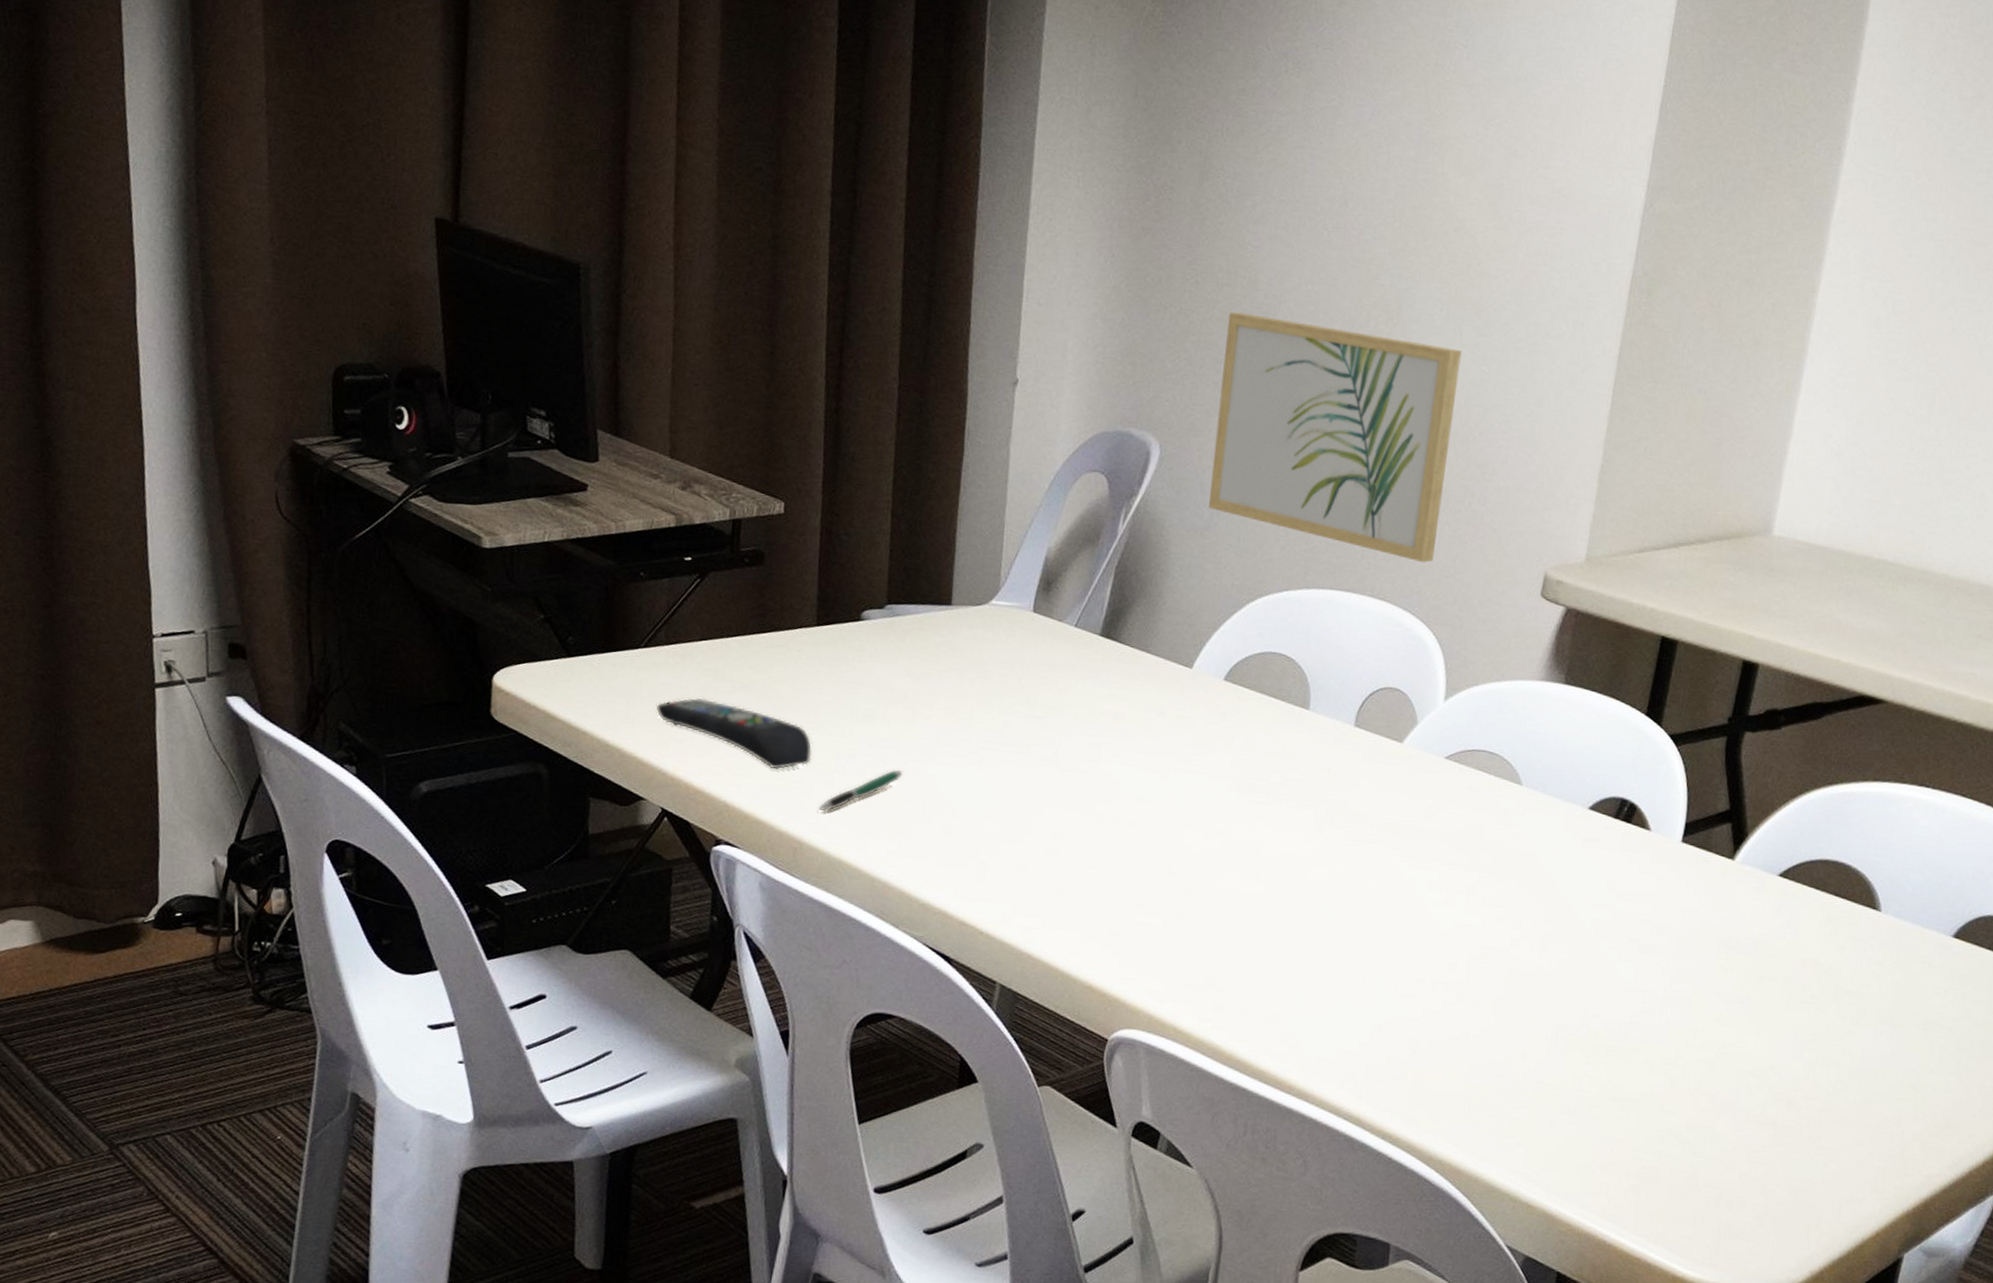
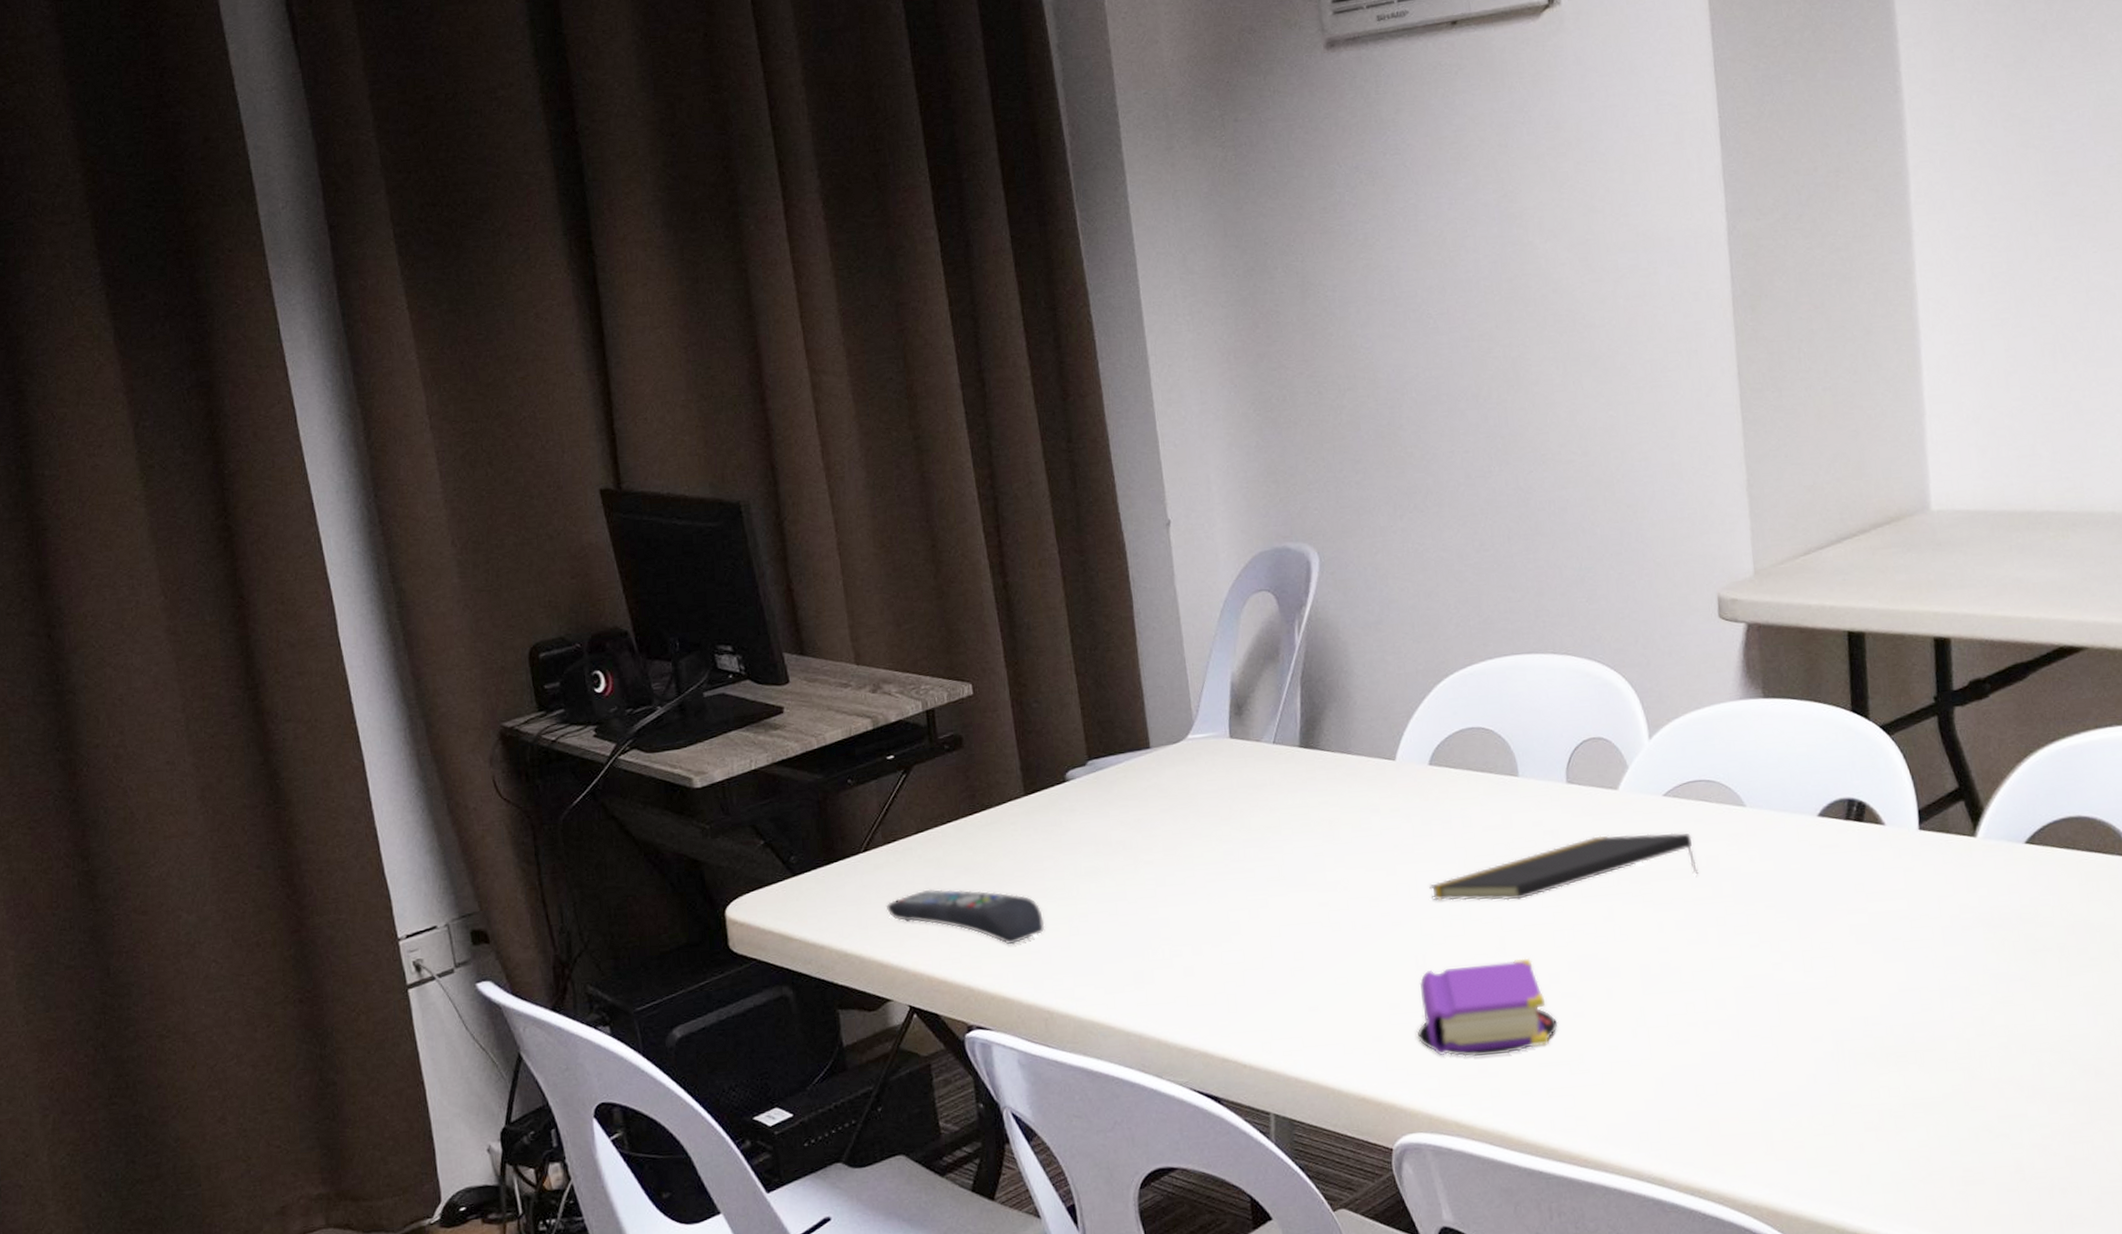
pen: present [818,769,903,812] -> none [1060,919,1136,977]
book: none [1154,878,1293,973] -> present [1416,958,1558,1057]
notepad: none [1198,783,1463,840] -> present [1429,832,1699,901]
wall art: present [1209,312,1462,563] -> none [1357,401,1606,610]

